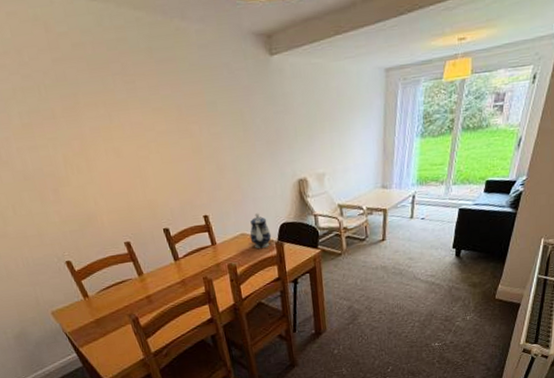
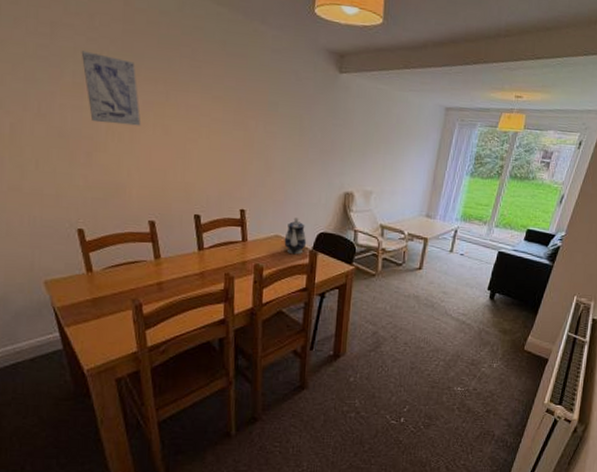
wall art: none [20,89,94,159] -> present [81,50,141,126]

